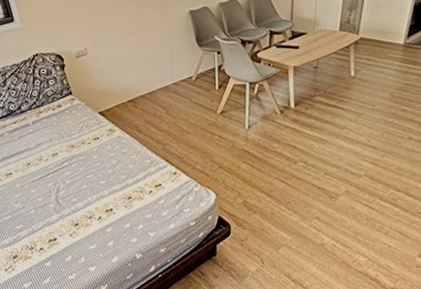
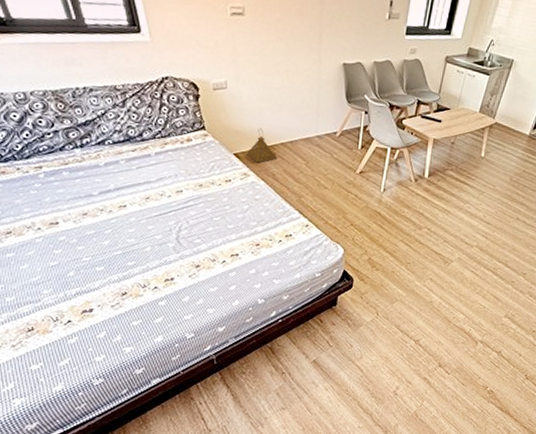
lantern: none [110,84,139,118] -> present [247,127,278,163]

